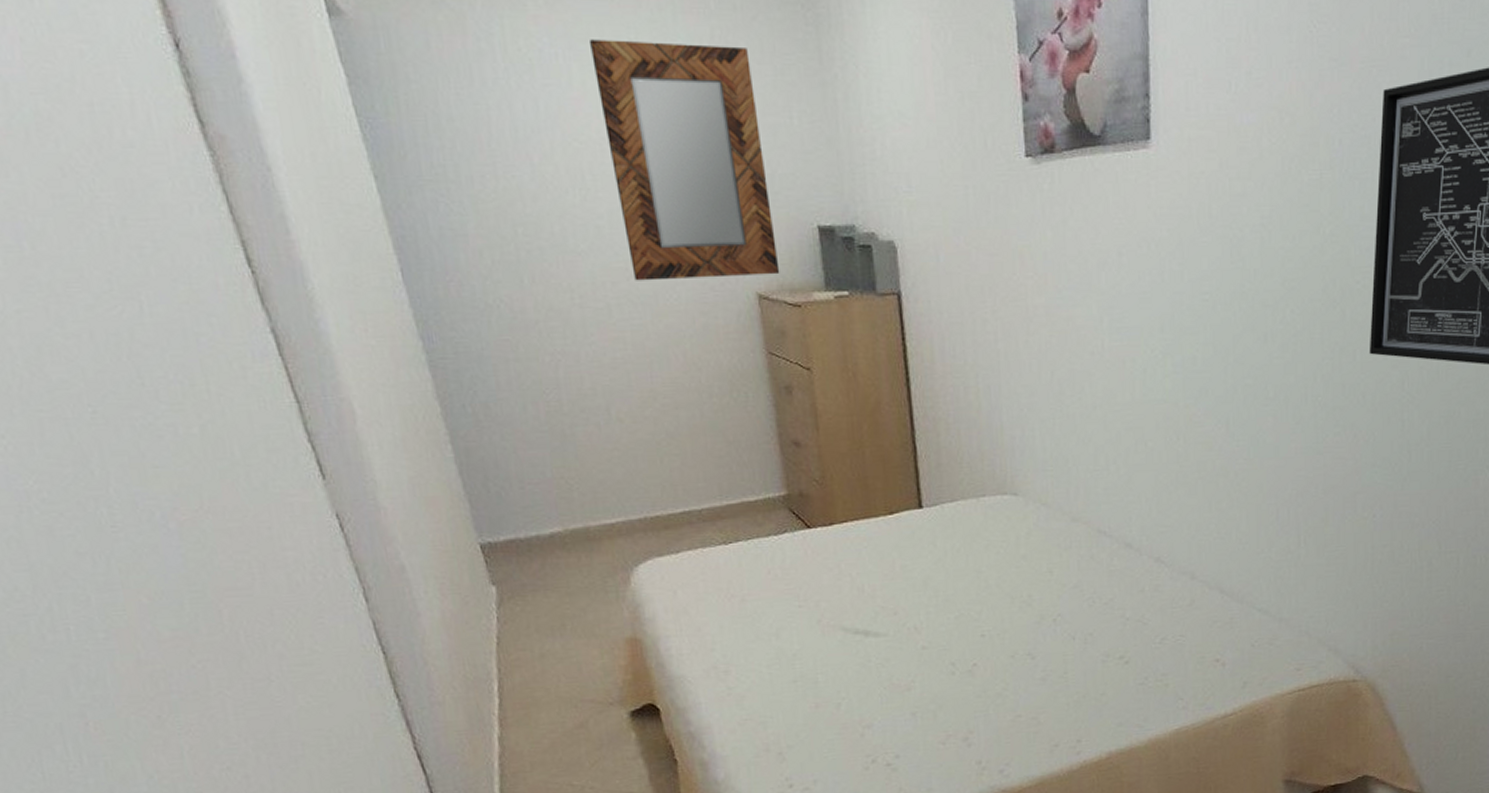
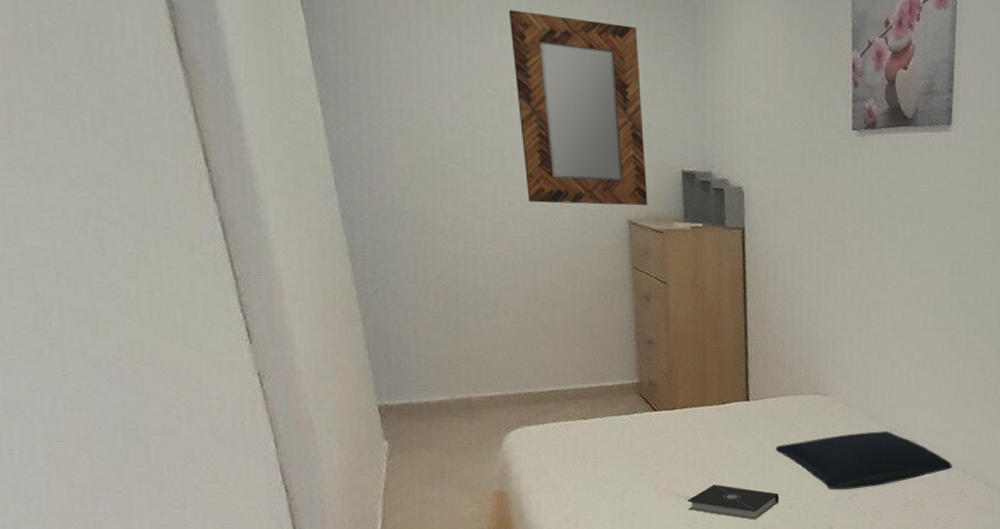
book: none [857,613,969,654] -> present [688,484,780,520]
pillow: none [958,534,1179,611] -> present [775,431,953,490]

